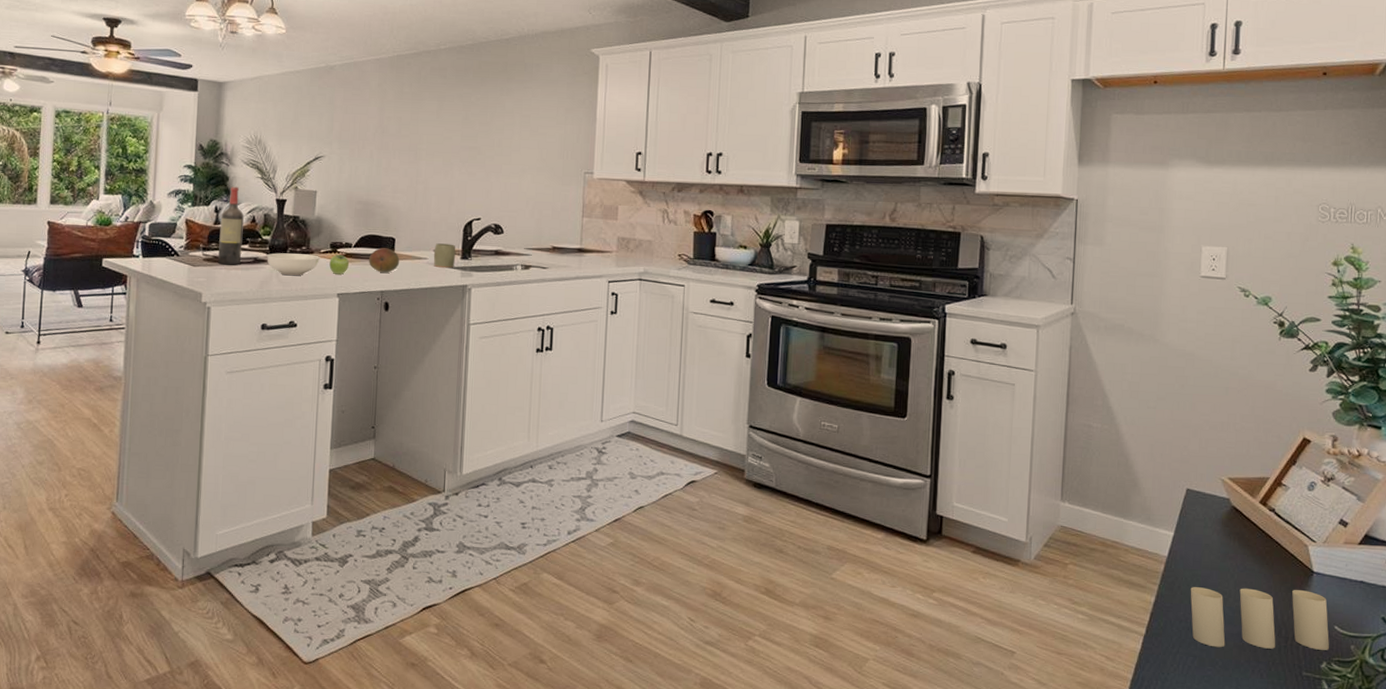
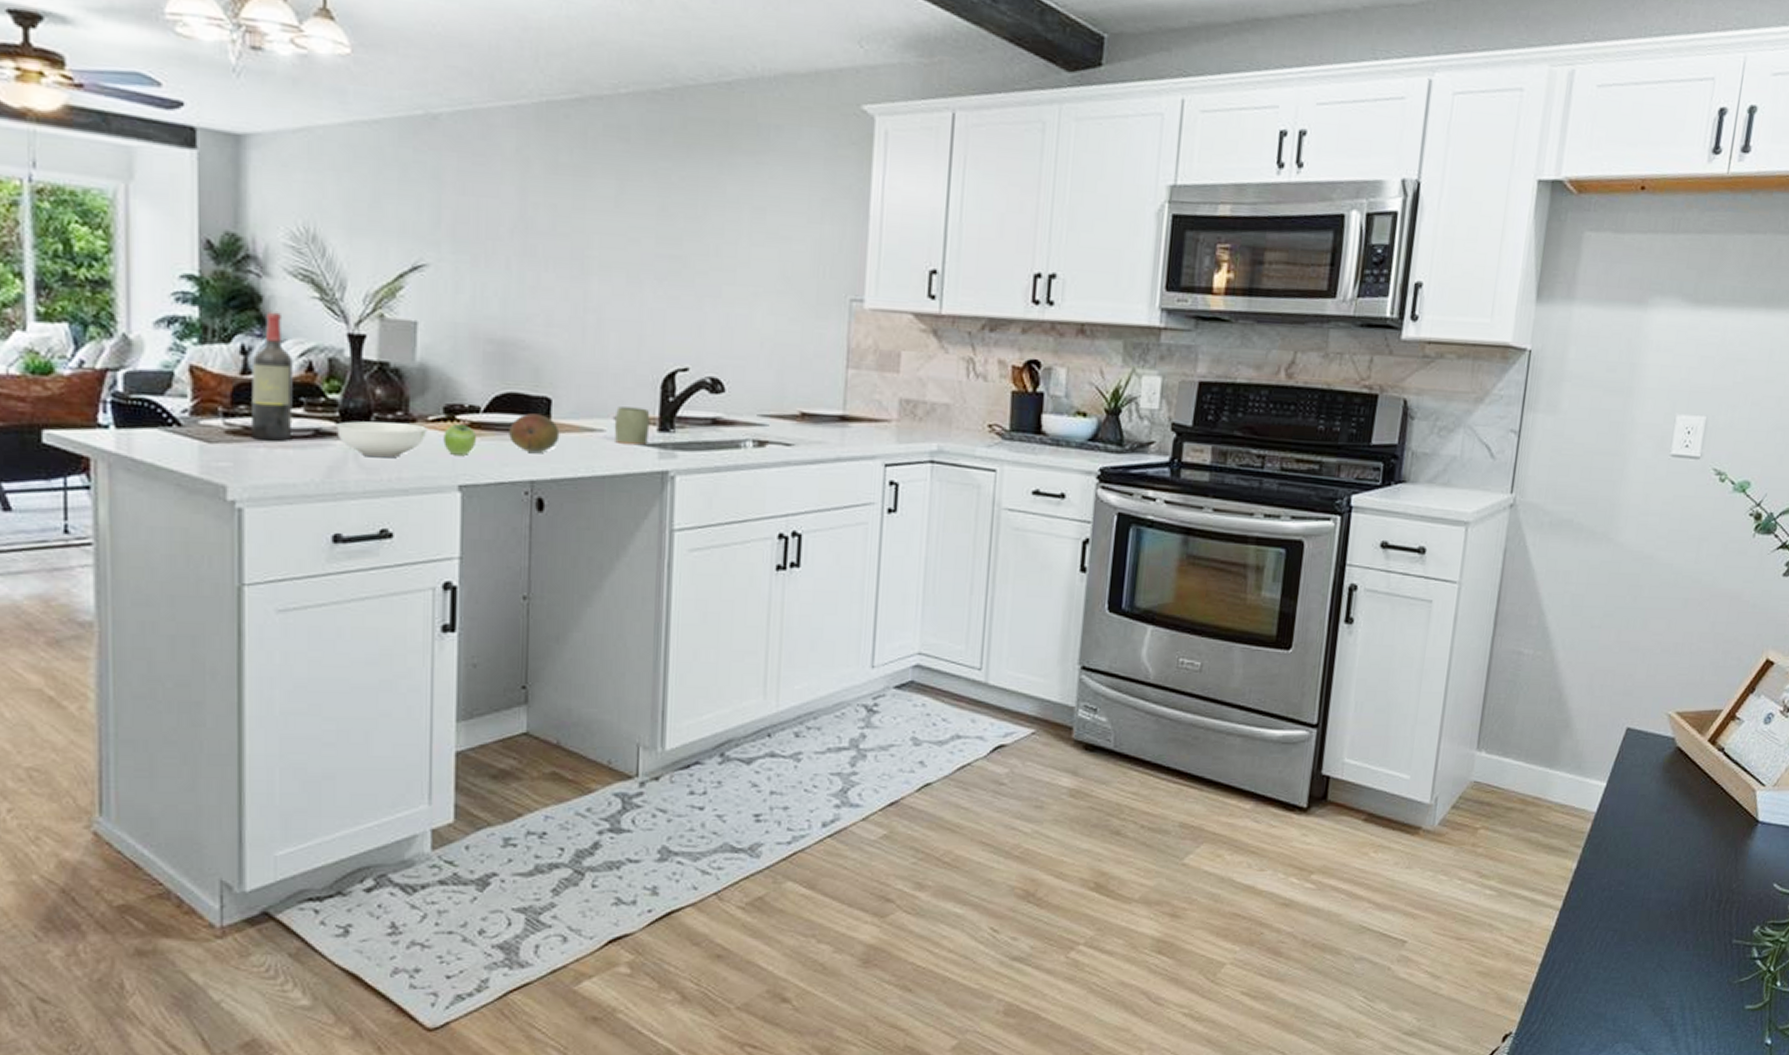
toilet paper roll: present [1190,587,1330,650] -> none [1615,844,1769,918]

